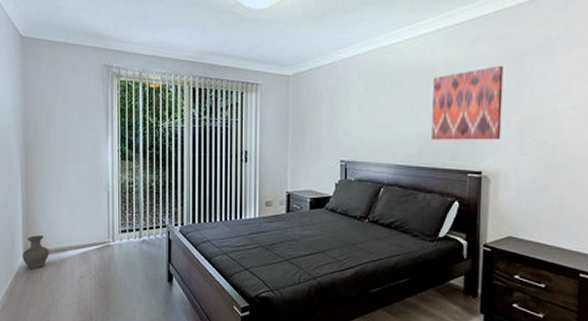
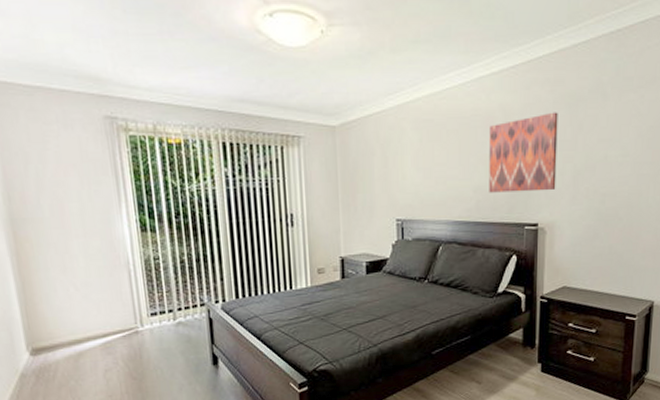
vase: present [22,235,49,270] -> none [25,327,62,368]

